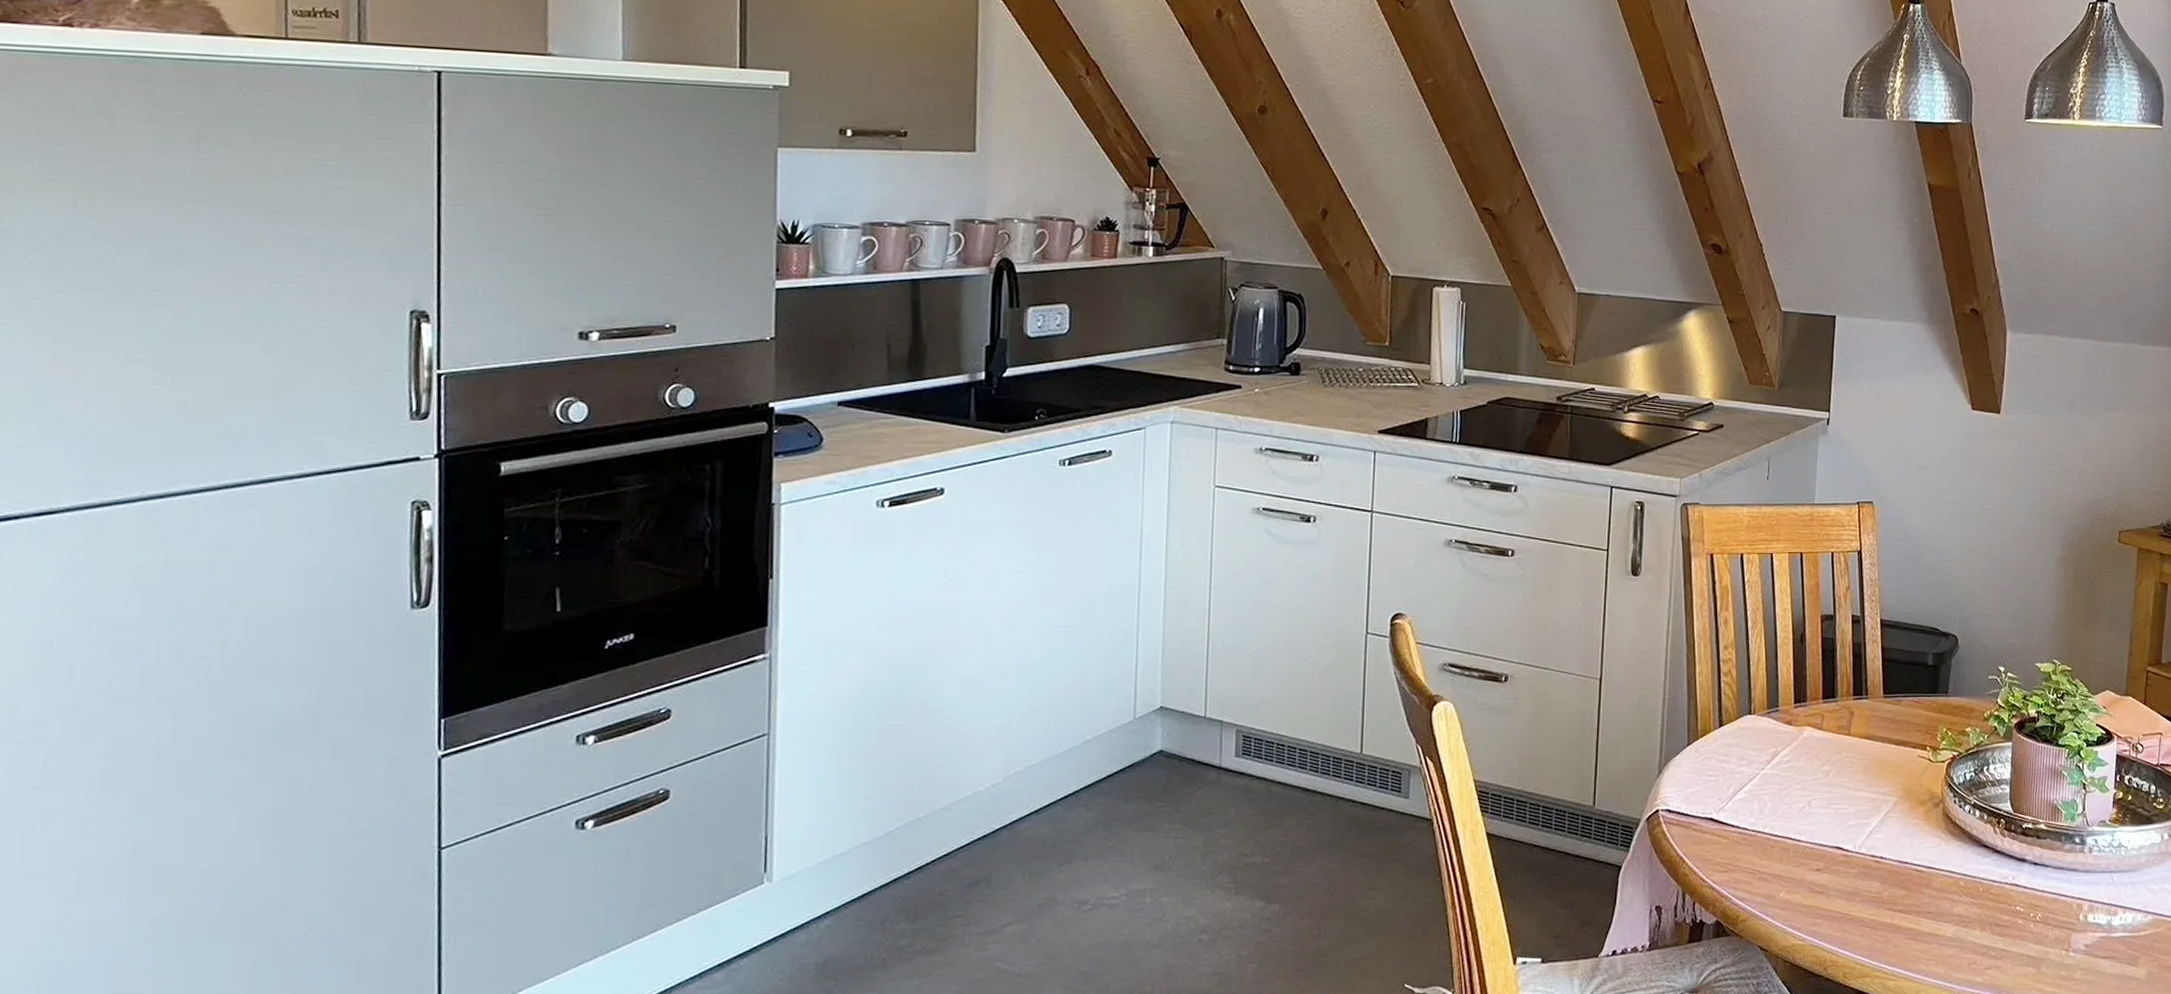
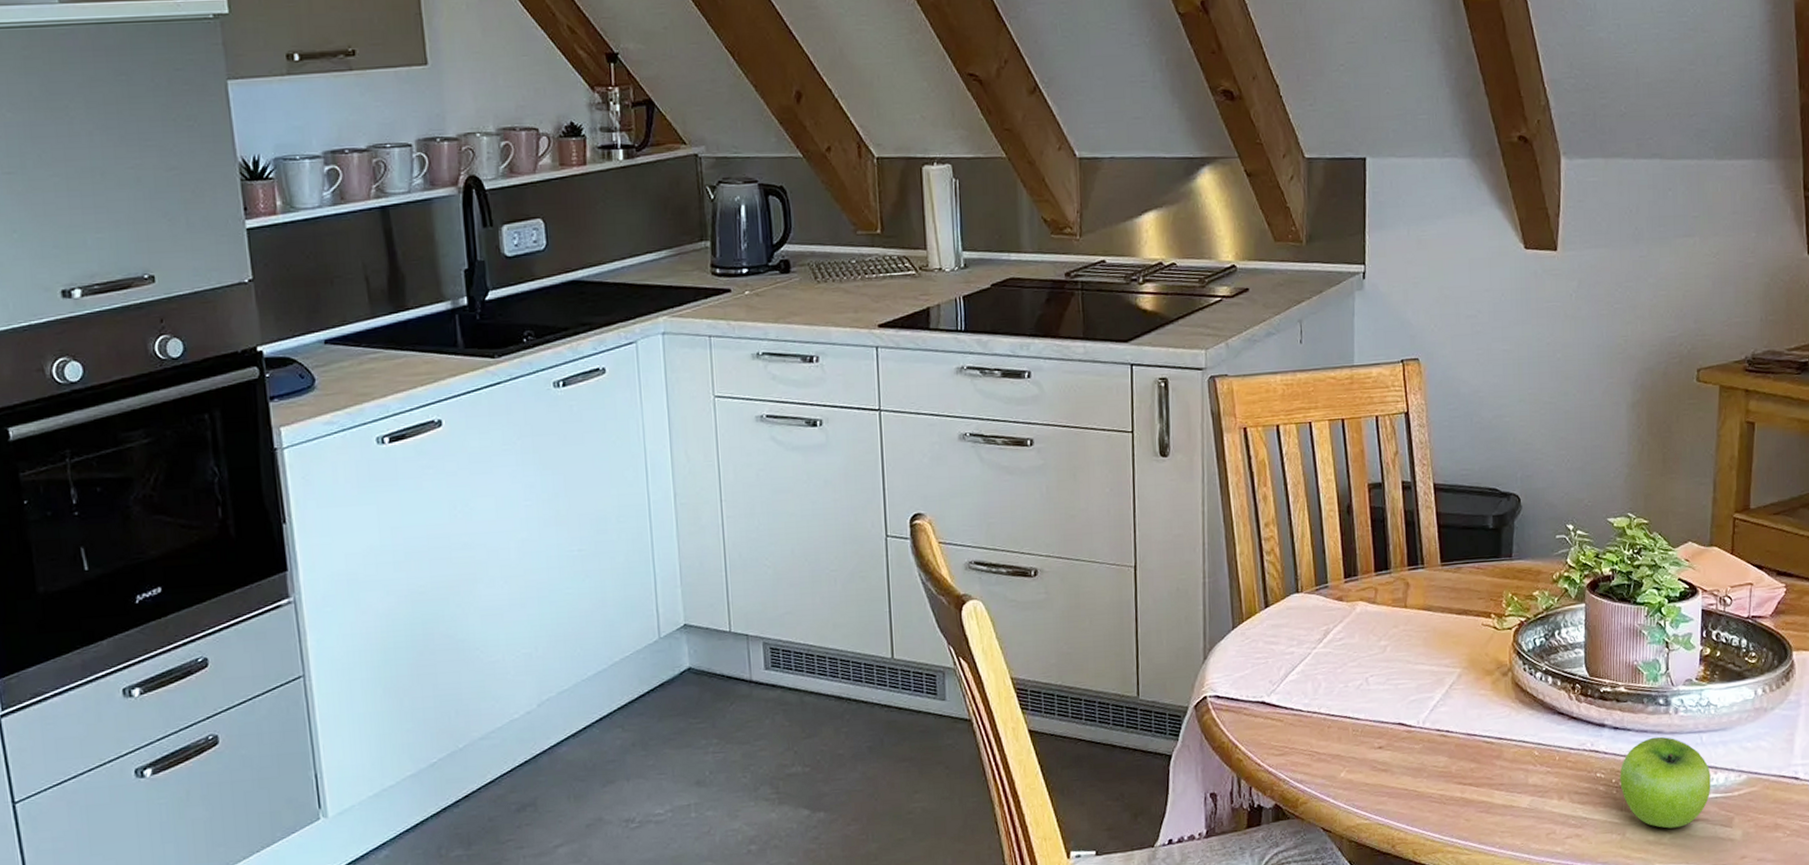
fruit: none [2037,874,2120,965] -> present [1620,736,1711,829]

